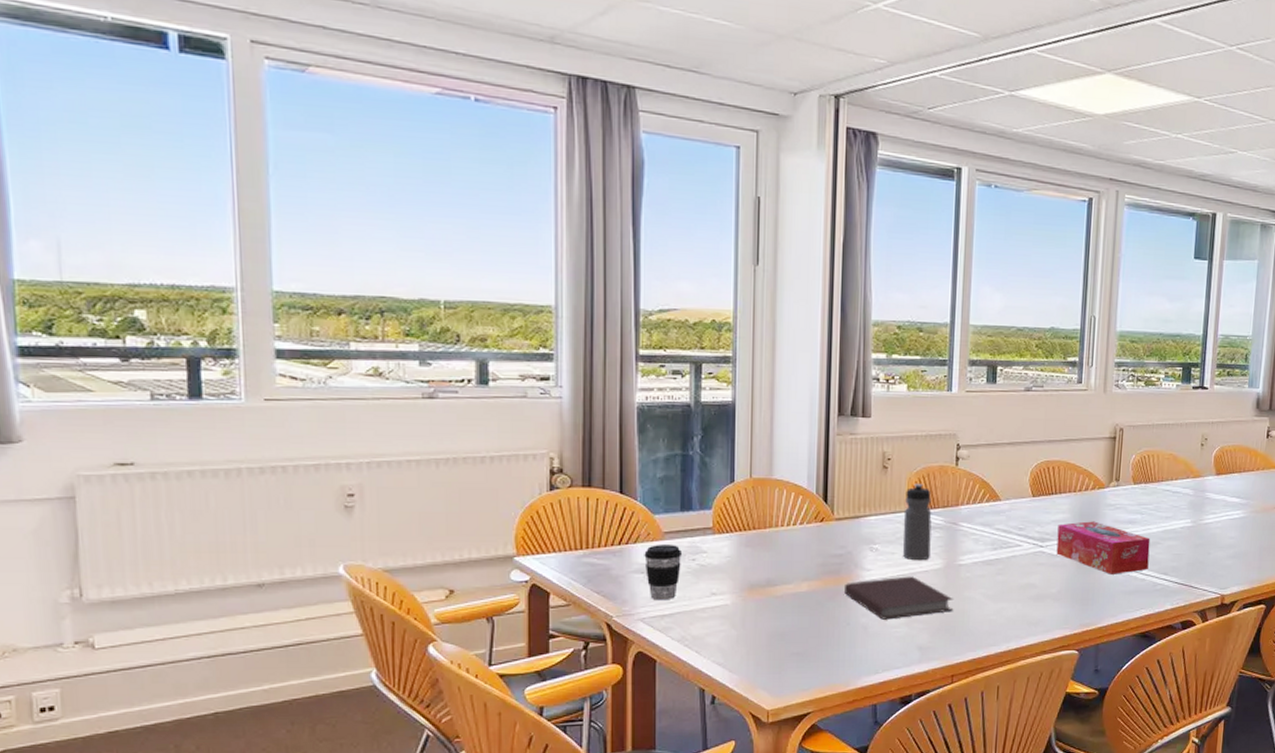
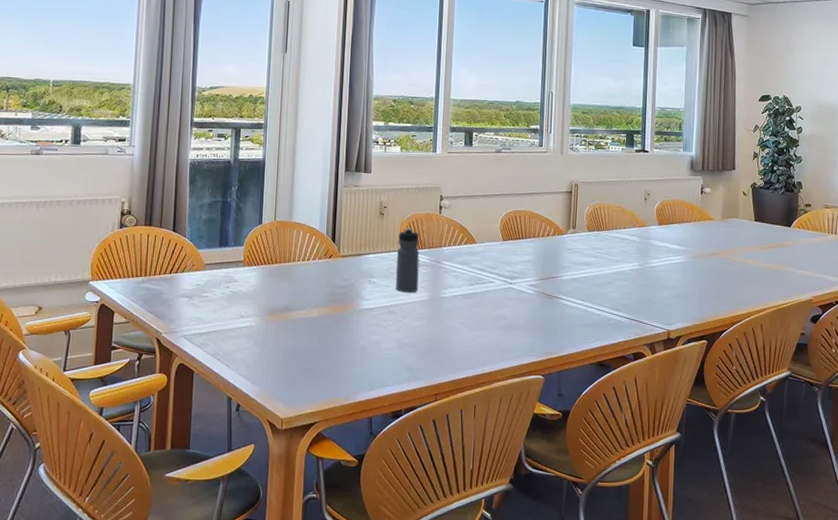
coffee cup: present [644,545,683,601] -> none [189,274,219,321]
notebook: present [845,576,954,620] -> none [347,306,437,343]
tissue box: present [1056,521,1151,574] -> none [523,262,604,309]

